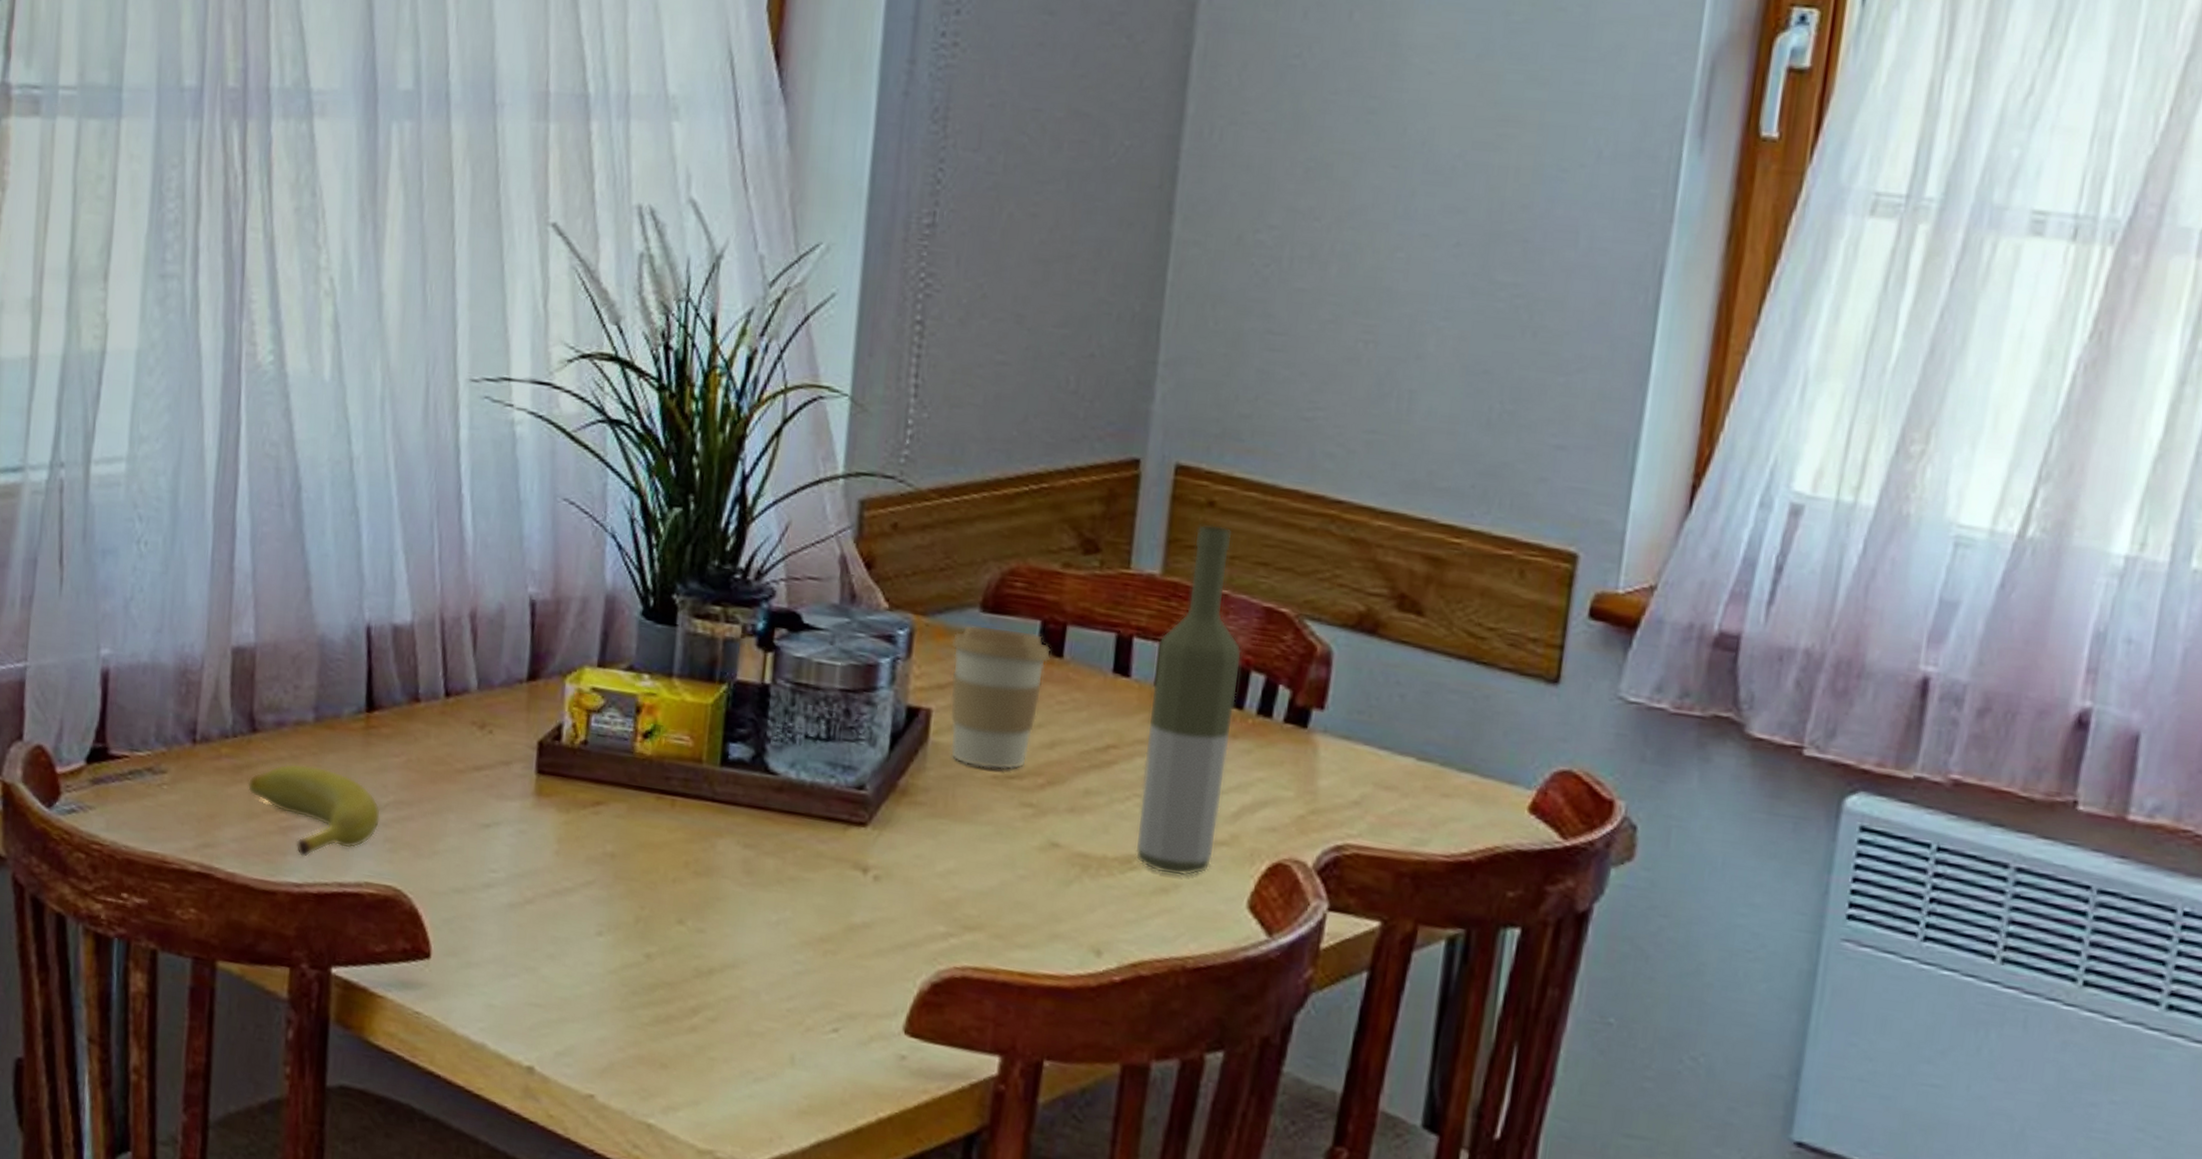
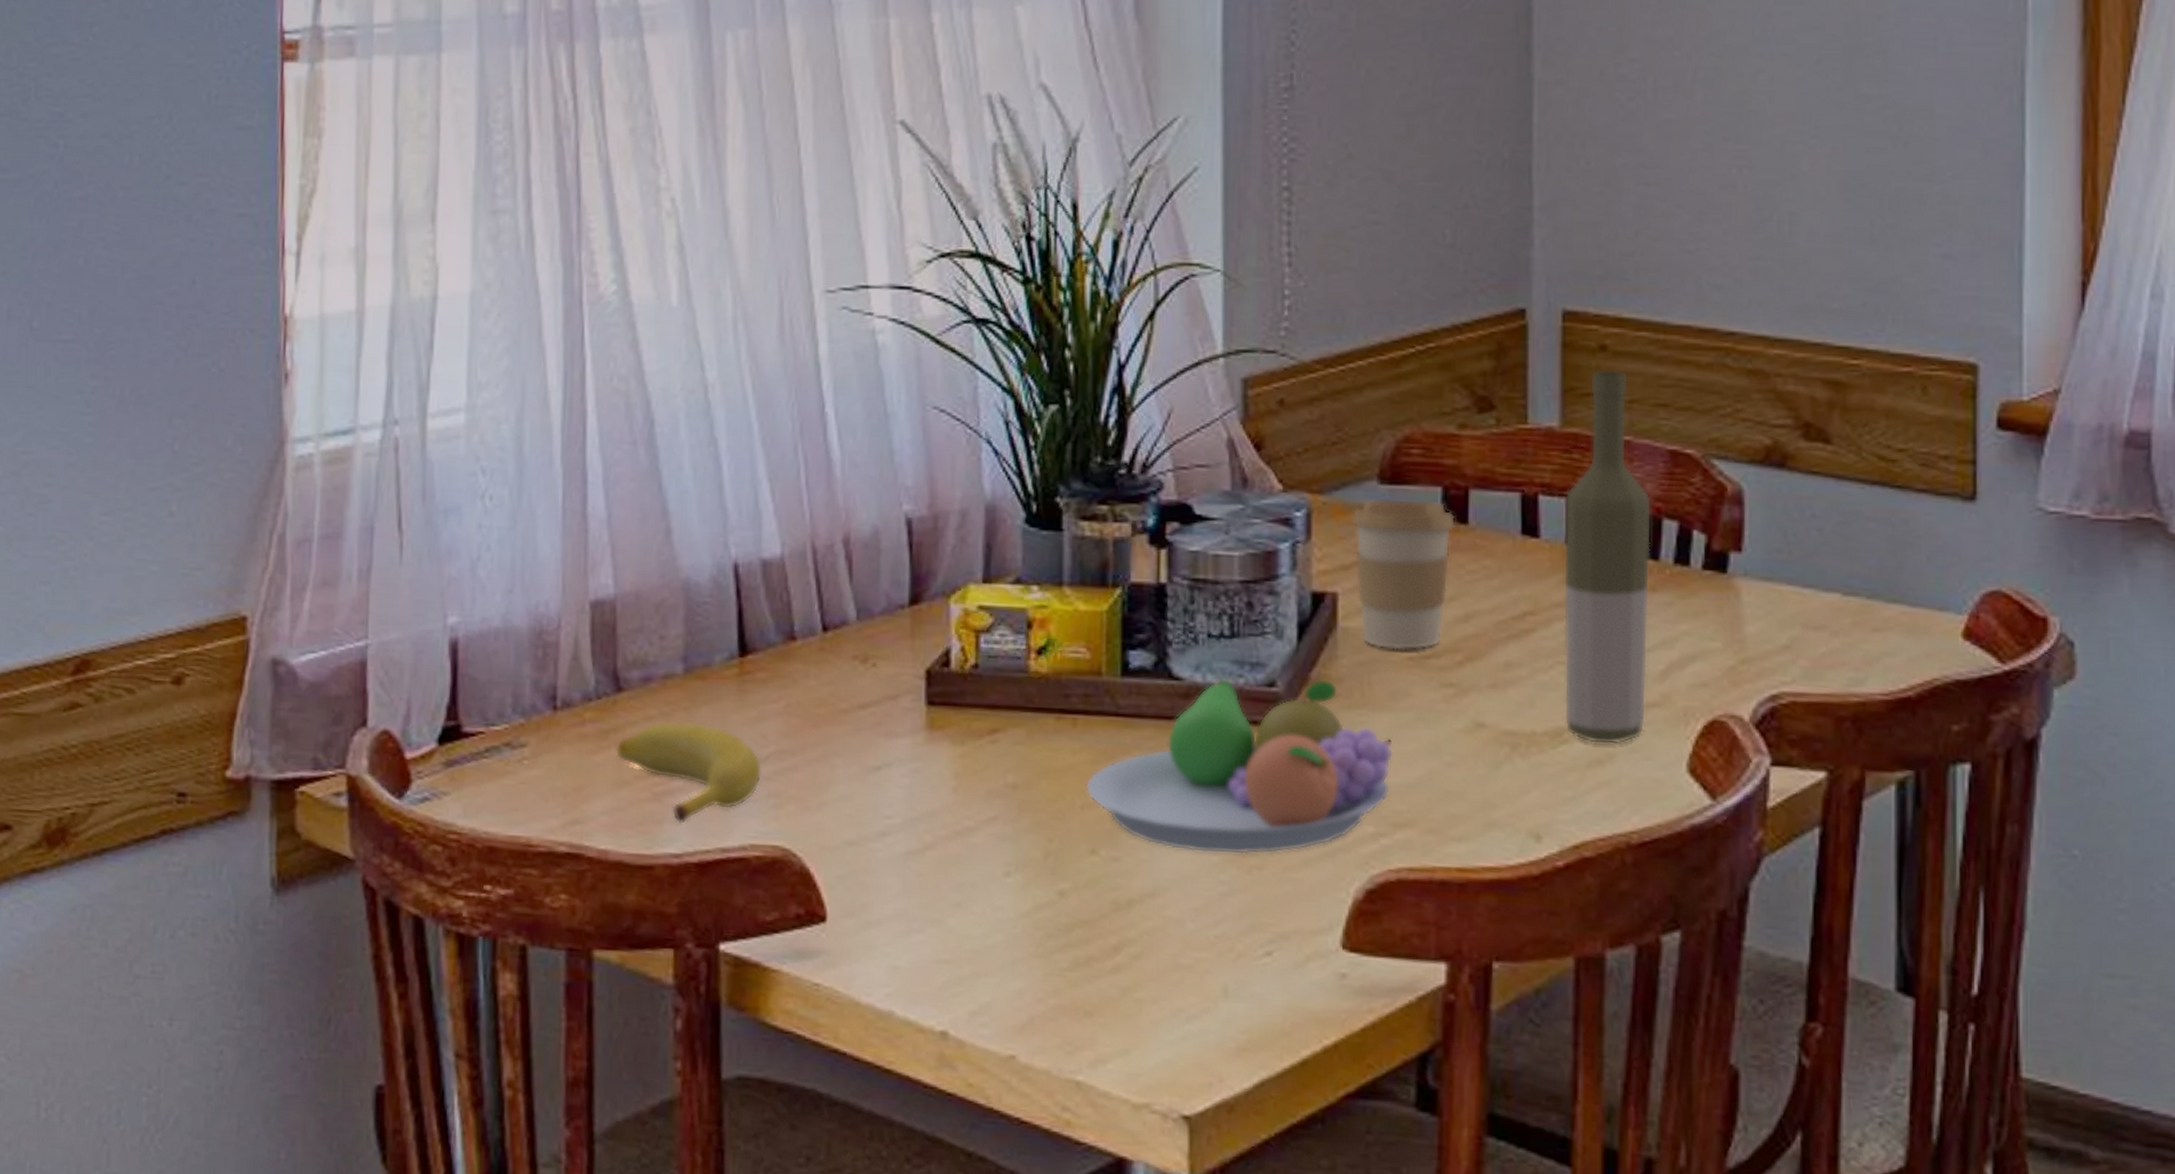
fruit bowl: none [678,777,970,941] -> present [1085,679,1393,855]

